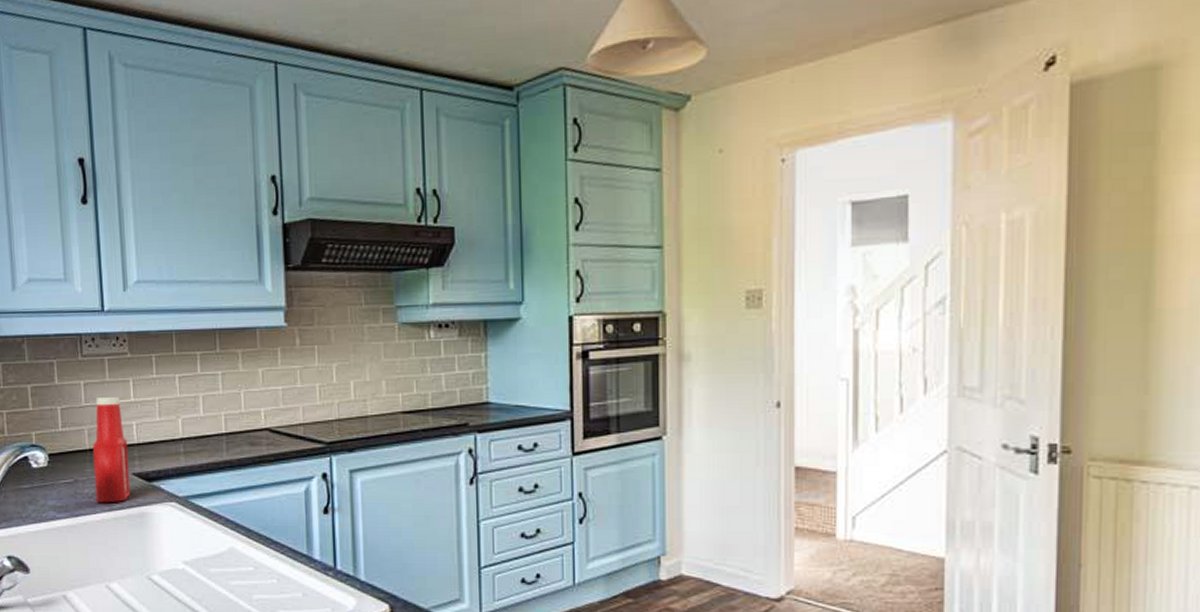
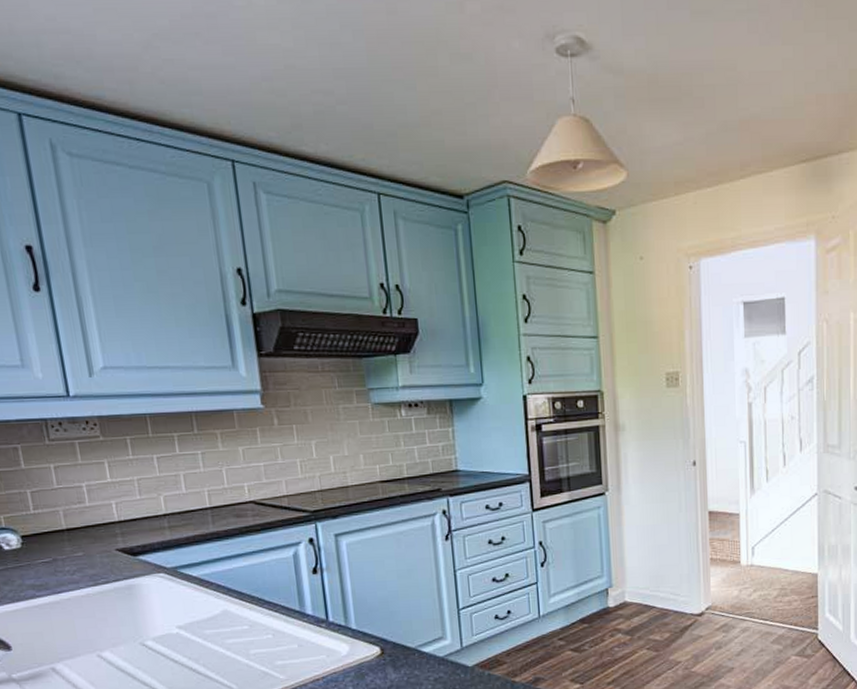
ketchup bottle: present [92,396,131,503] -> none [68,477,116,579]

